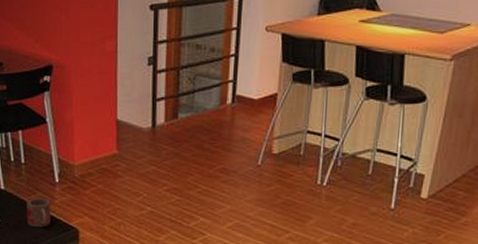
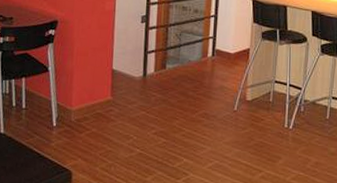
mug: present [27,197,51,228] -> none [23,140,47,170]

